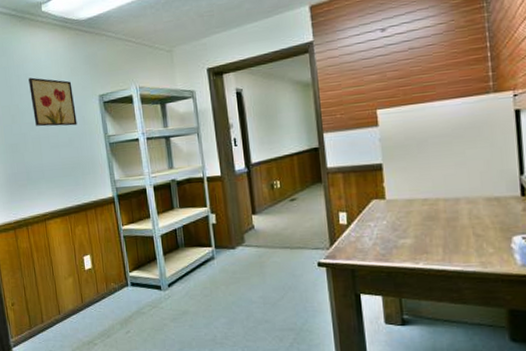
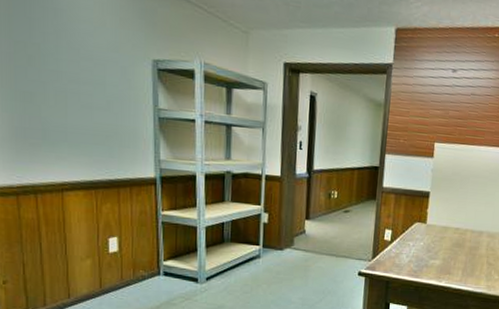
wall art: present [28,77,77,127] -> none [59,14,120,88]

